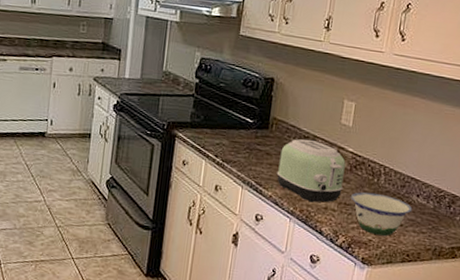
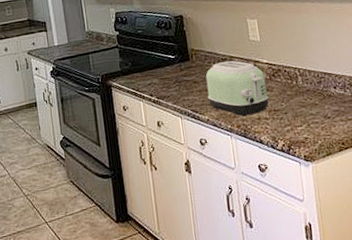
bowl: present [350,192,413,236] -> none [277,94,334,132]

